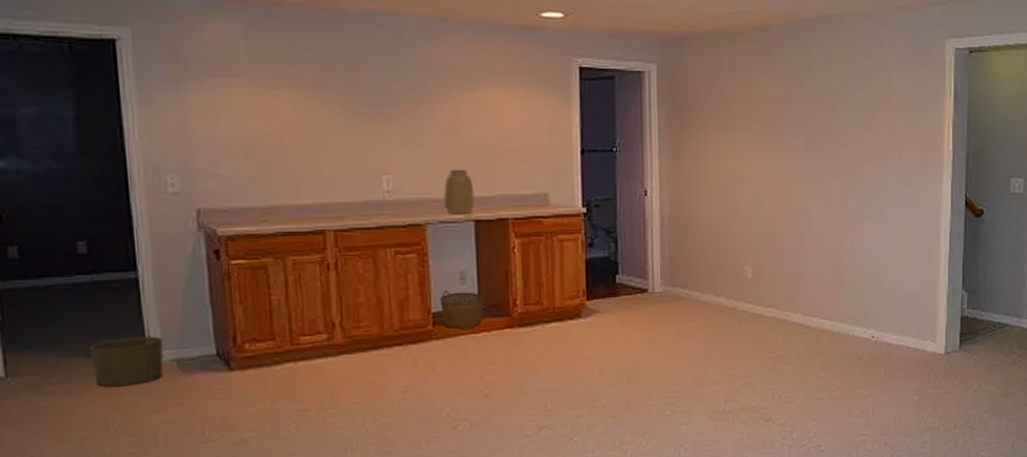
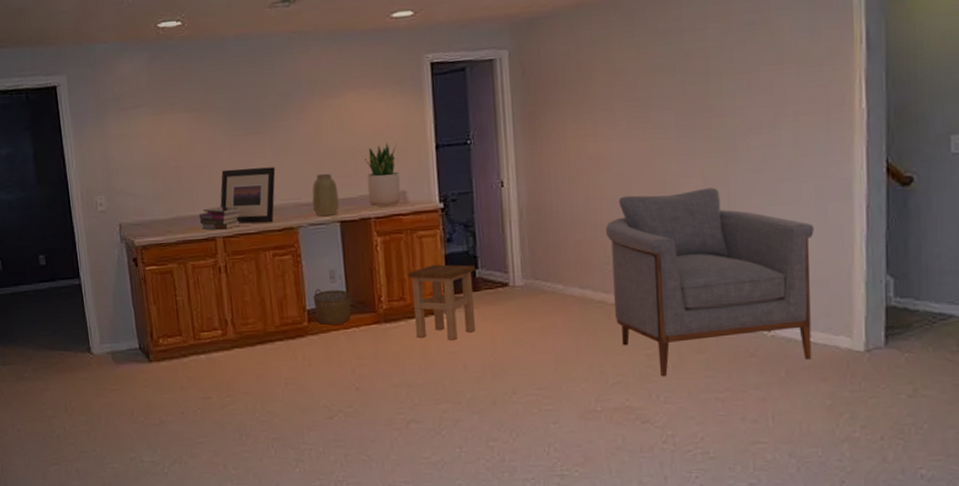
basket: present [88,336,164,388] -> none [51,332,102,375]
books: none [305,196,357,223] -> present [199,206,240,230]
picture frame: none [333,156,403,218] -> present [220,167,276,224]
planter: none [505,142,542,208] -> present [365,142,400,207]
stool: none [546,269,617,345] -> present [408,264,476,340]
armchair: none [739,209,910,379] -> present [605,187,814,377]

